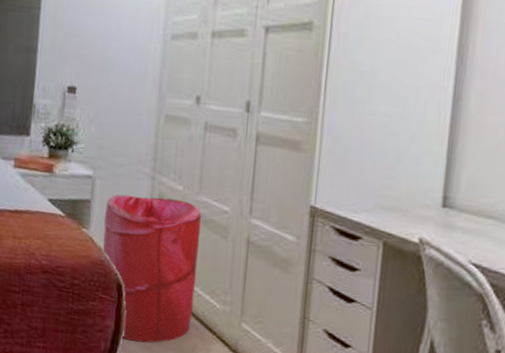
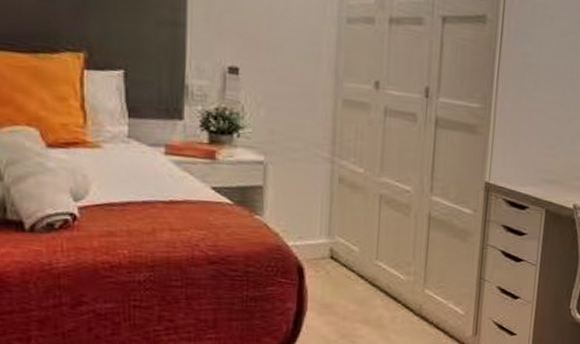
laundry hamper: present [102,194,201,343] -> none [279,179,384,319]

